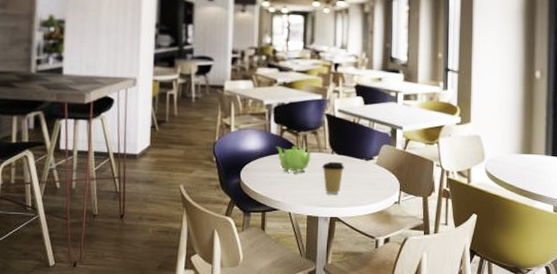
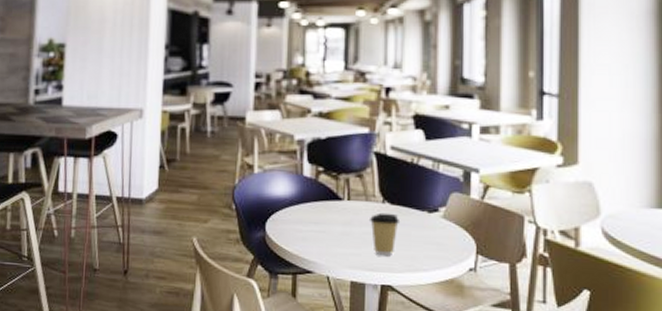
teapot: present [275,146,314,173] -> none [309,192,358,227]

